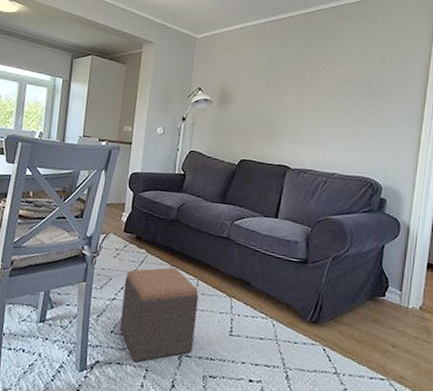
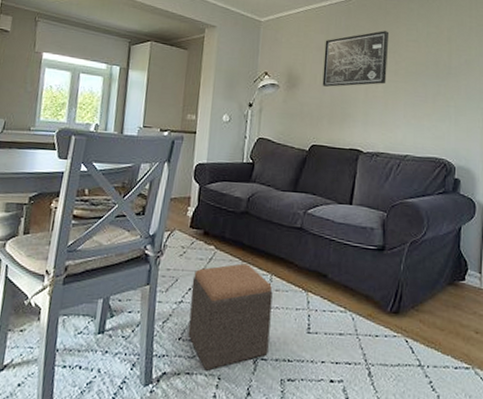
wall art: none [253,49,323,104] -> present [322,31,390,87]

